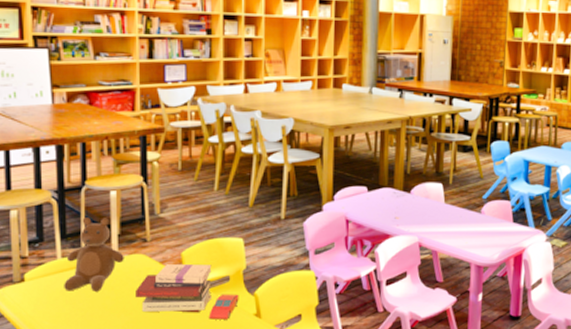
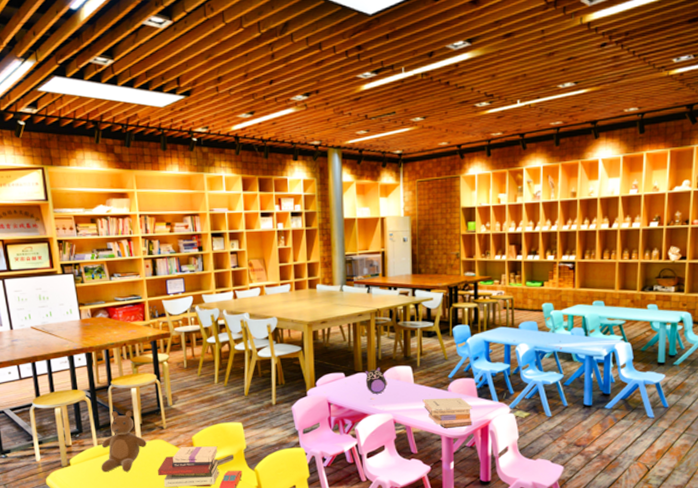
plush toy: none [390,181,415,213] -> present [365,366,388,394]
books: none [452,220,506,255] -> present [422,397,472,428]

